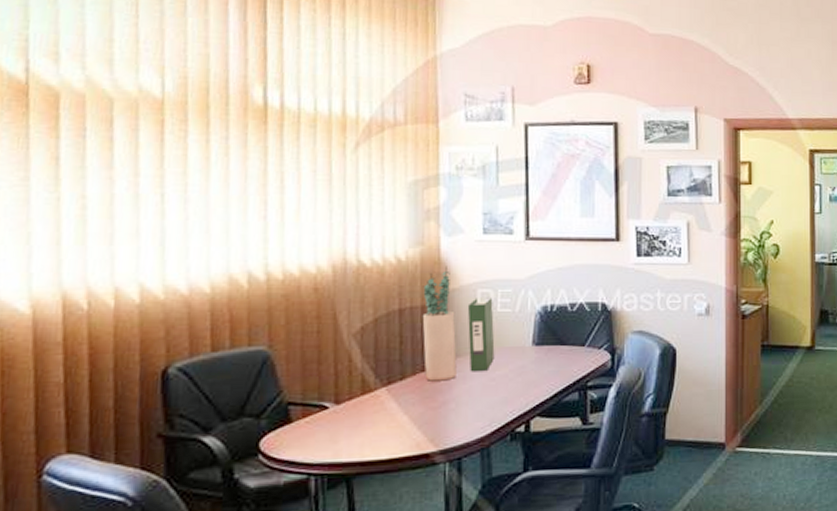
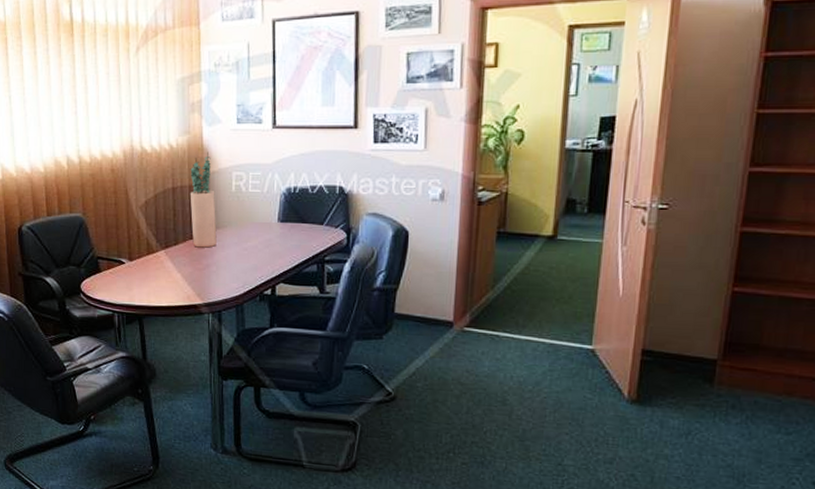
binder: present [467,298,495,371] -> none [224,179,247,241]

